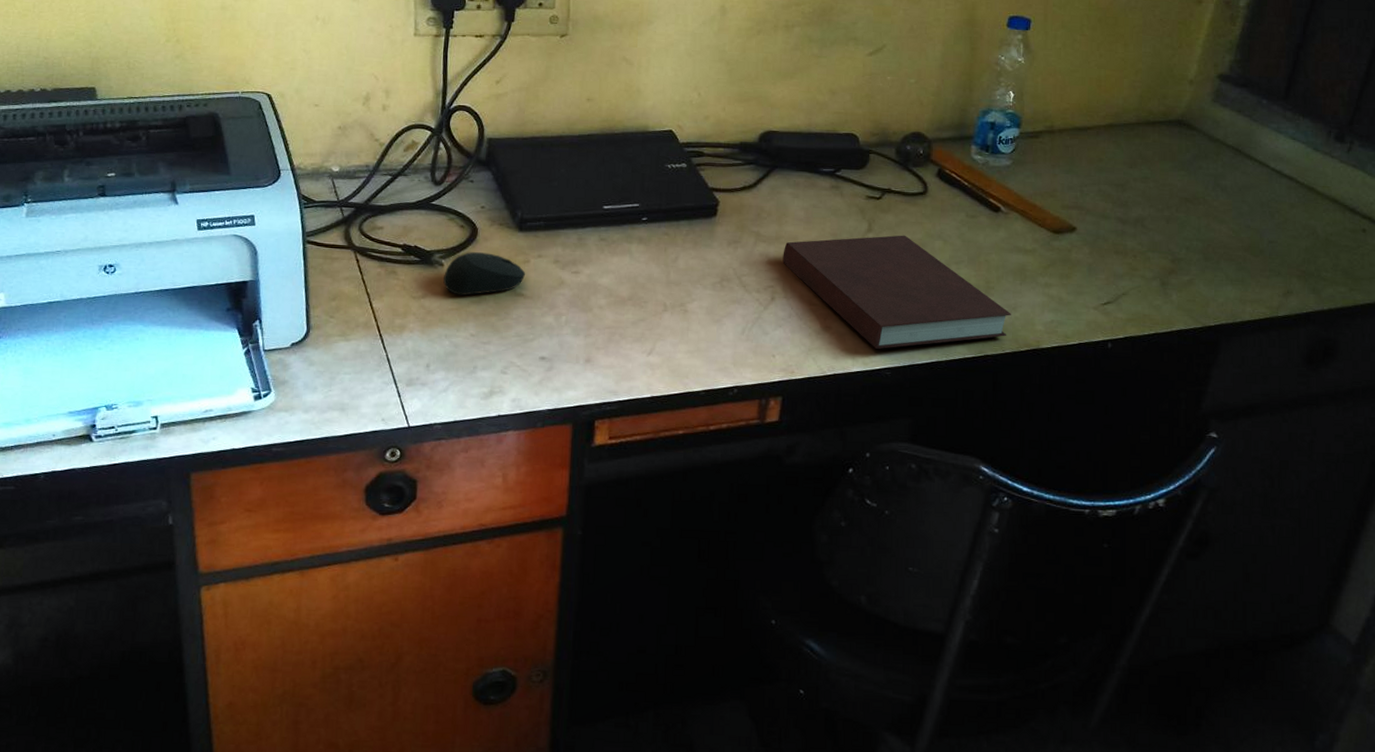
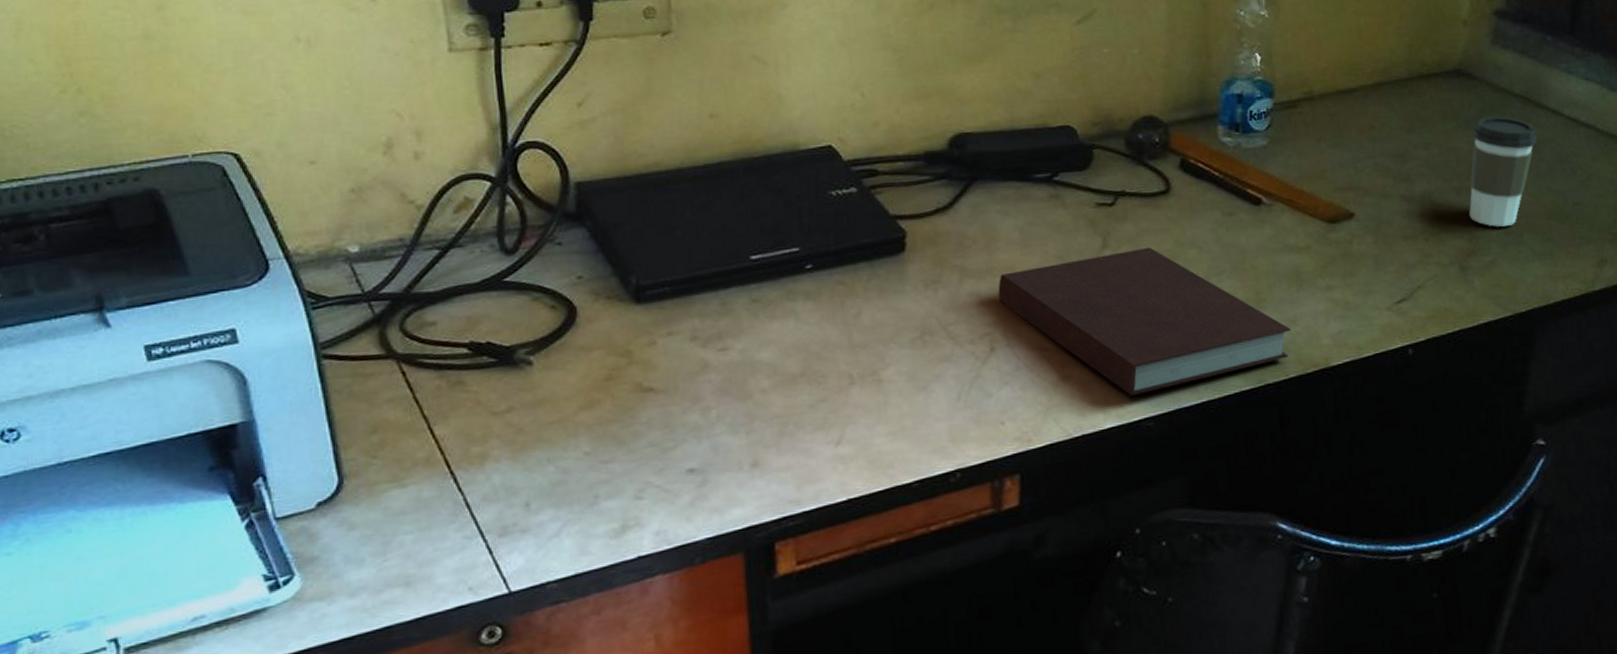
computer mouse: present [443,252,526,296] -> none [535,338,653,402]
coffee cup: none [1174,161,1242,253] -> present [1468,116,1537,227]

